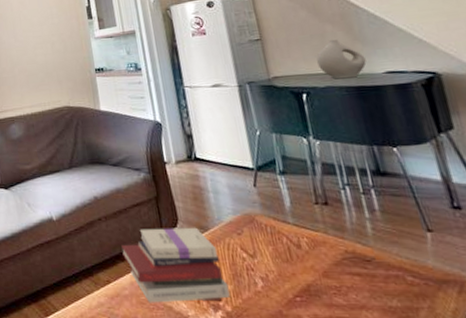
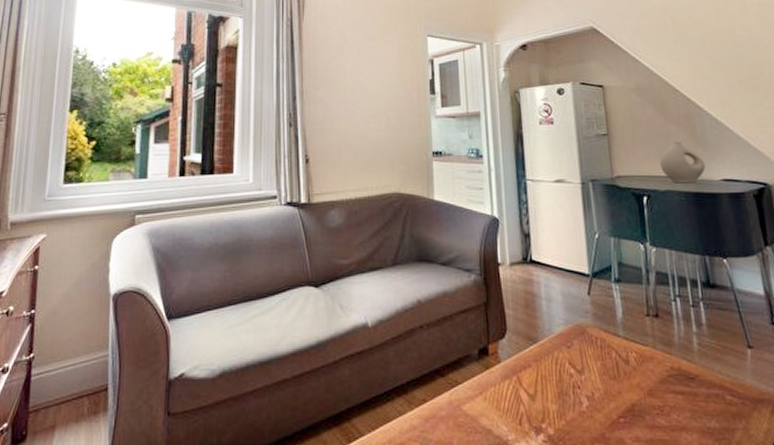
books: present [121,227,230,303] -> none [442,338,554,426]

